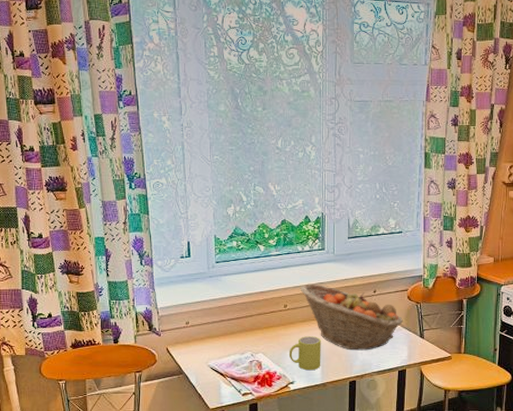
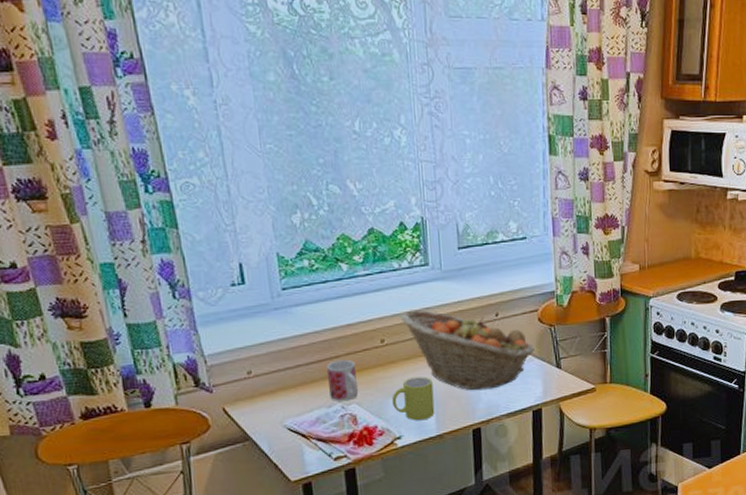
mug: none [242,318,265,350] -> present [326,359,359,401]

